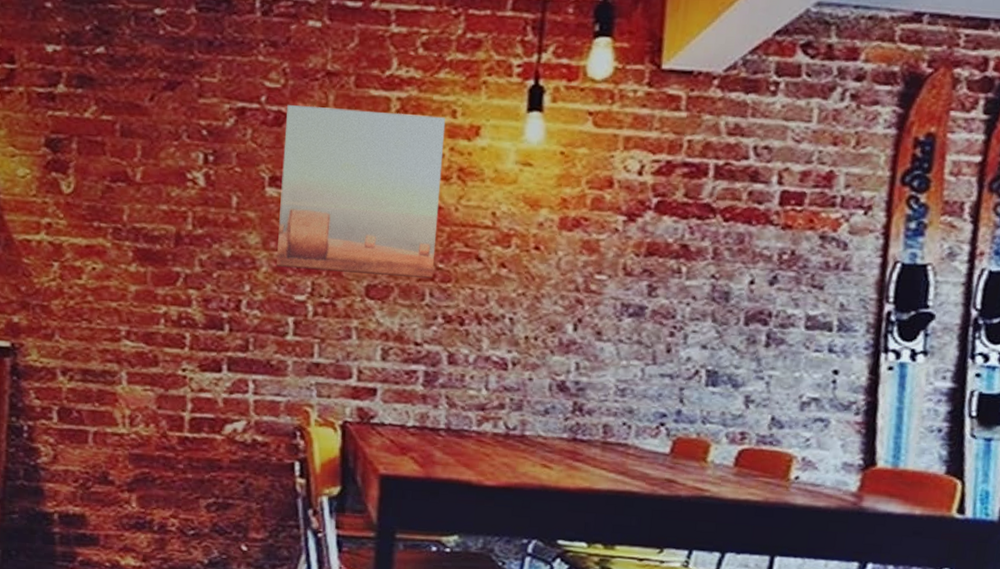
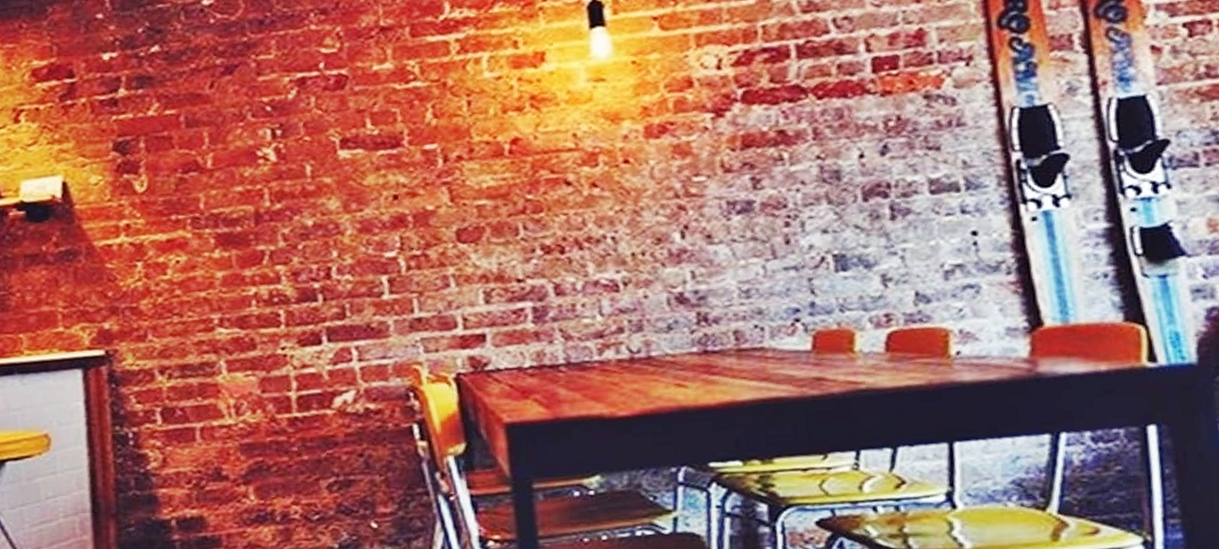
wall art: present [277,105,445,279] -> none [346,49,523,228]

